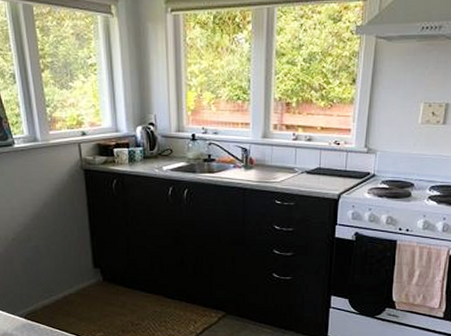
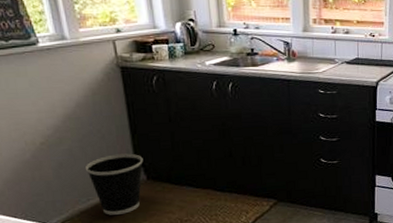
wastebasket: none [48,254,100,312] -> present [84,153,143,215]

